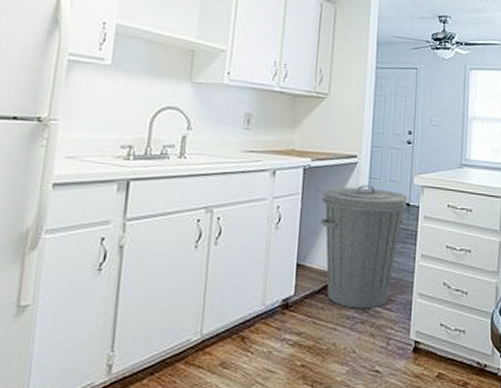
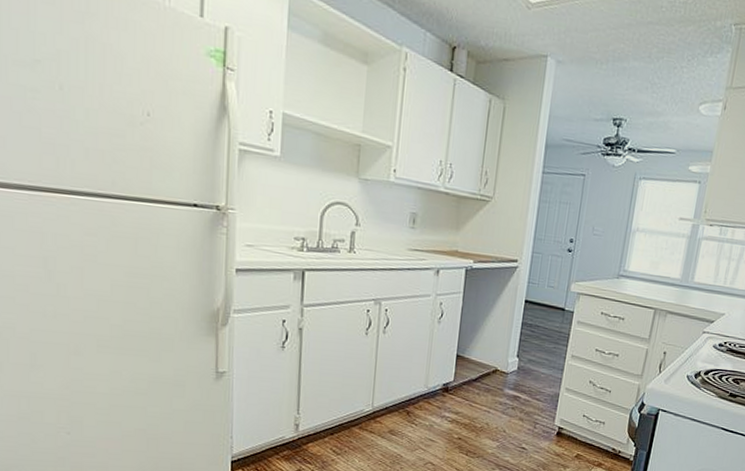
trash can: present [320,185,409,309] -> none [479,288,565,398]

